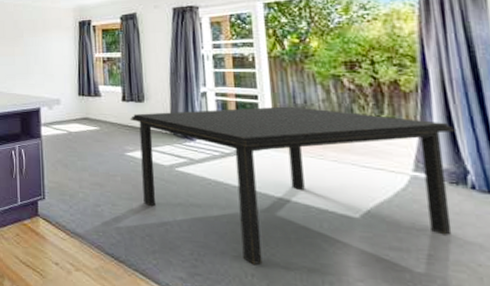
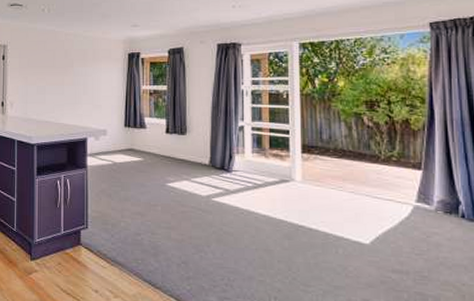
dining table: present [129,106,457,264] -> none [172,141,454,288]

